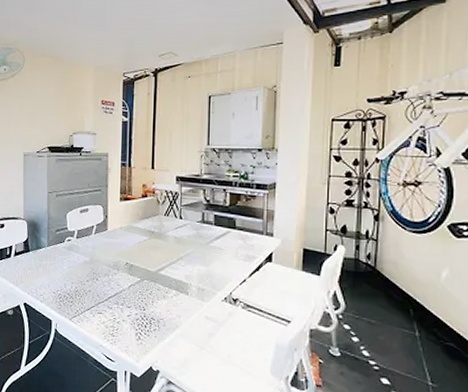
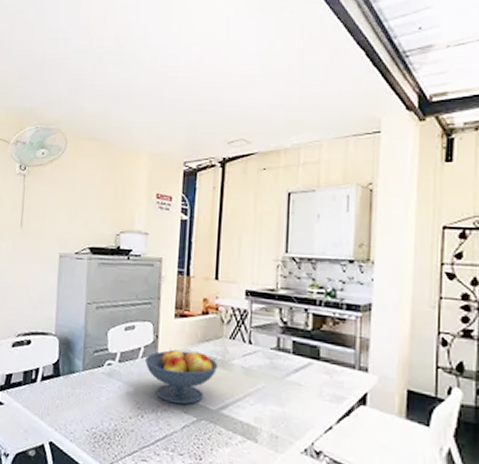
fruit bowl: none [98,225,156,269] -> present [145,347,219,405]

